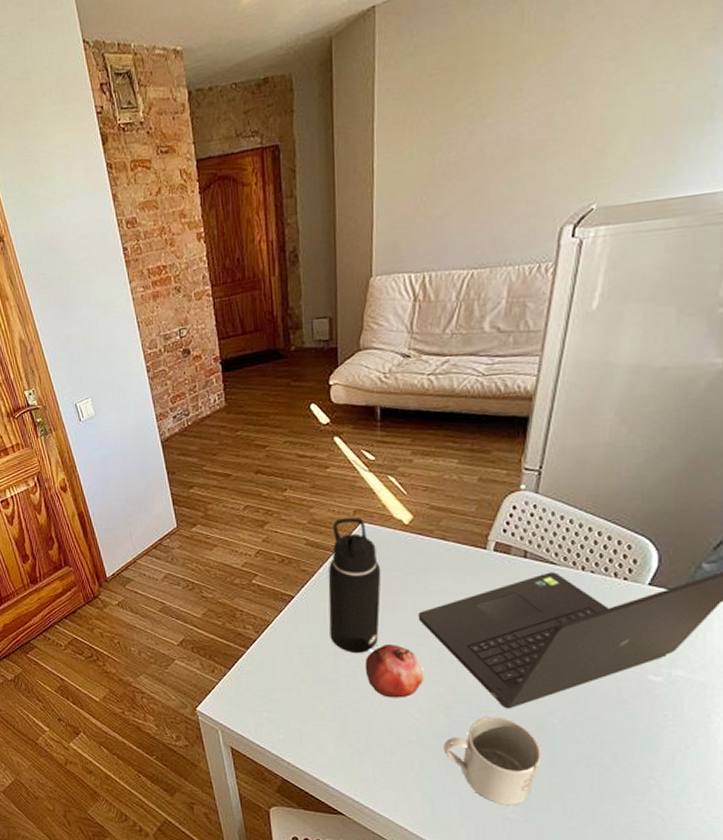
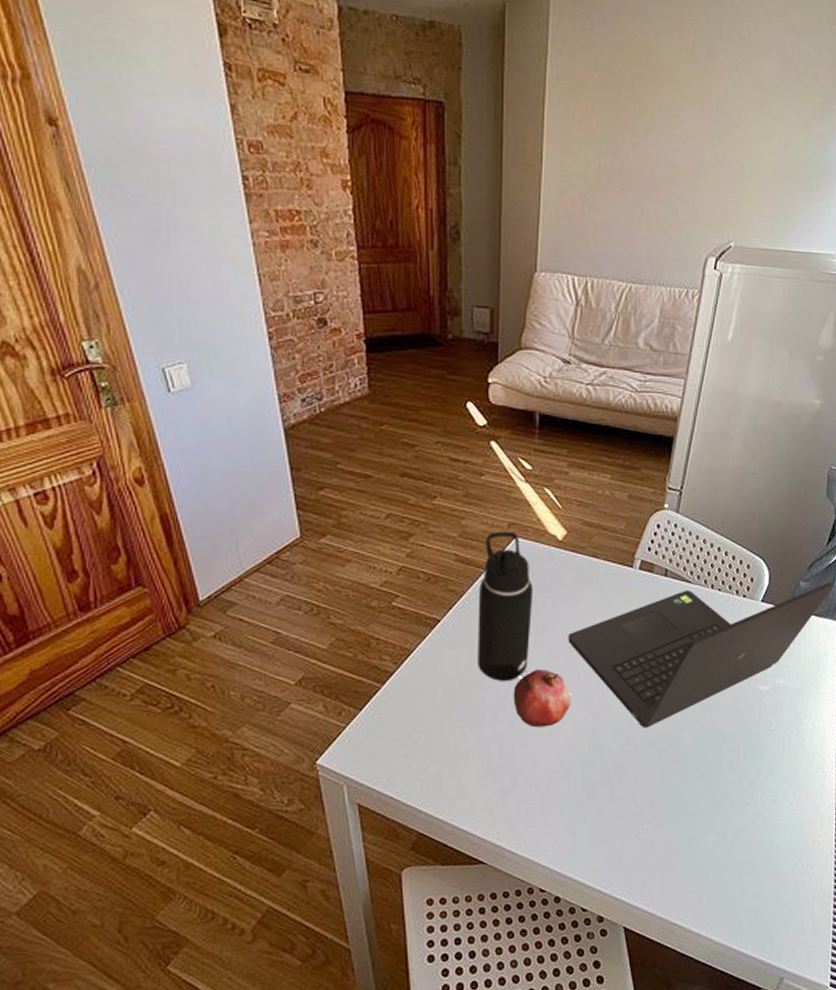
mug: present [443,716,542,806] -> none [587,736,673,827]

